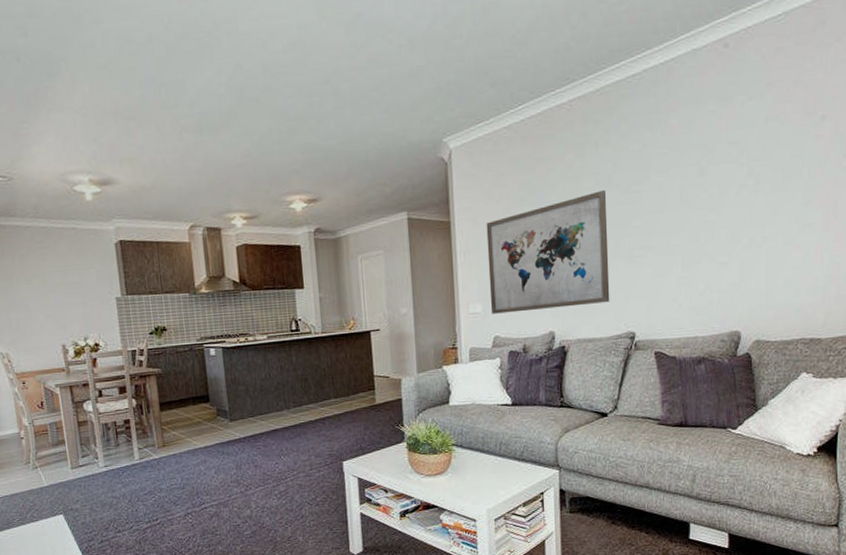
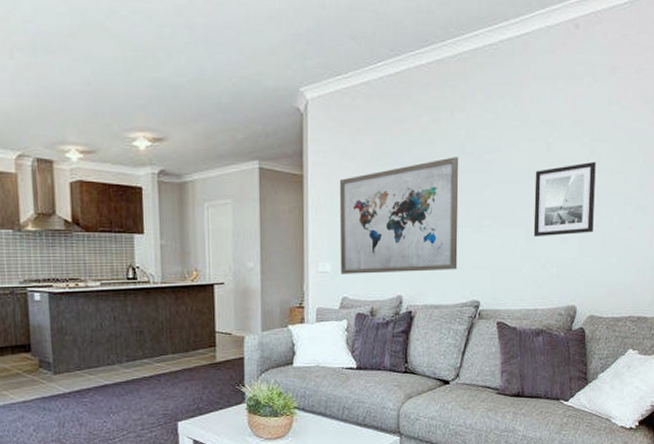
wall art: none [688,181,755,264] -> present [533,161,596,237]

